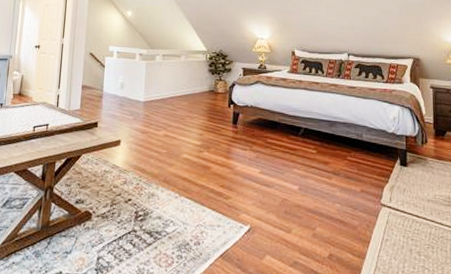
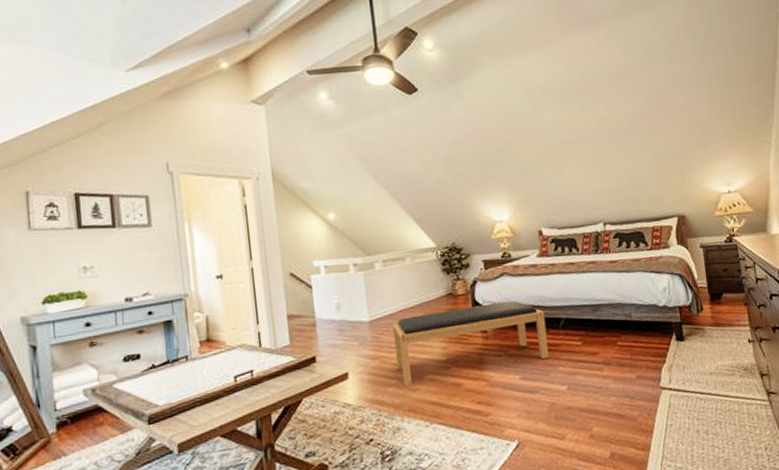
bench: none [159,103,288,160] -> present [392,300,549,386]

